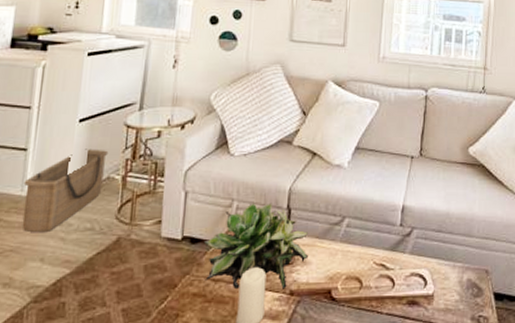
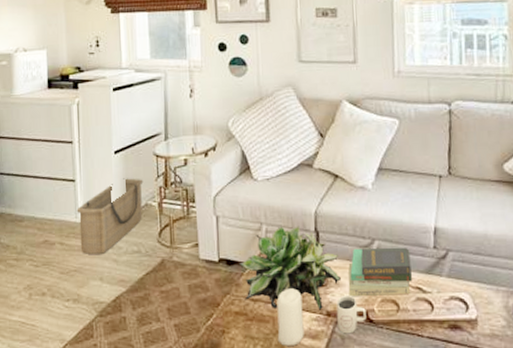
mug: none [299,273,330,313] -> present [336,294,367,334]
books: none [314,224,378,275] -> present [348,247,412,297]

